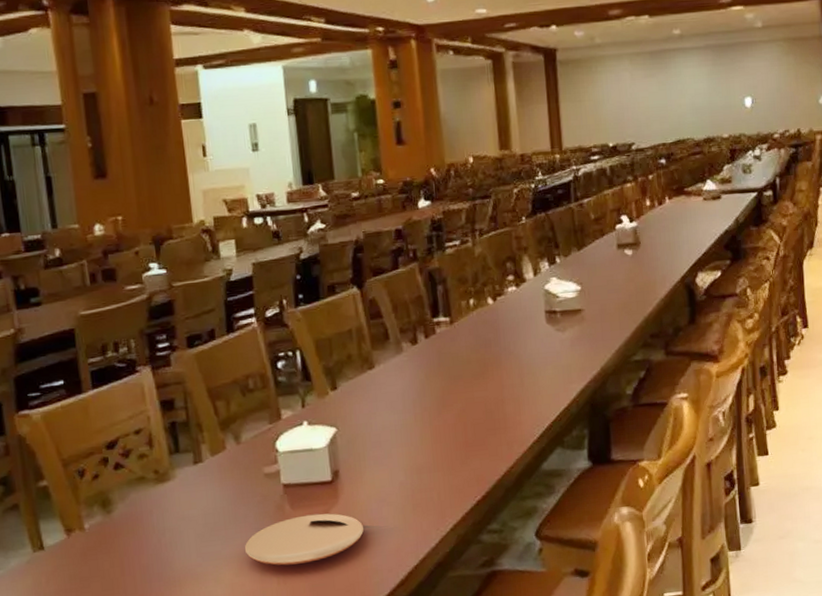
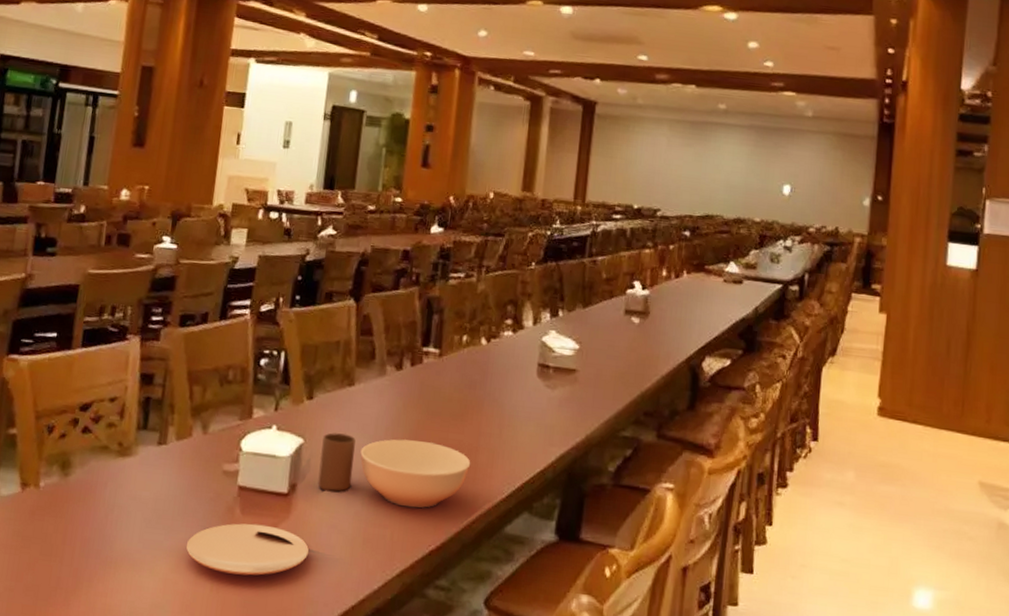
cup: none [355,414,391,471] -> present [318,432,356,494]
bowl: none [393,404,500,468] -> present [360,439,471,508]

